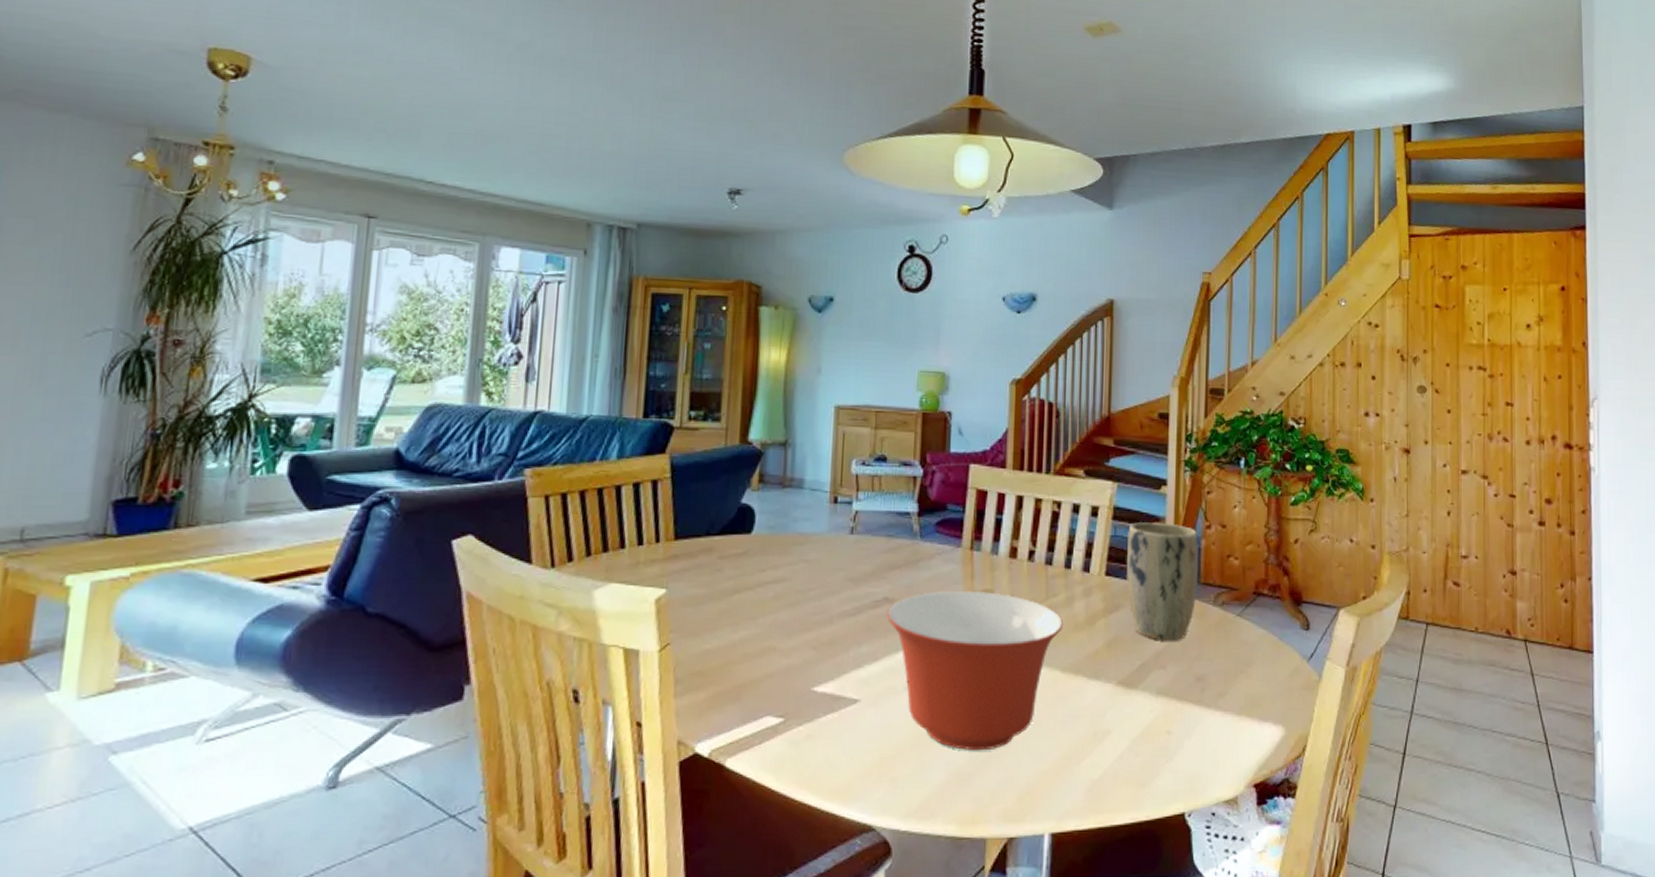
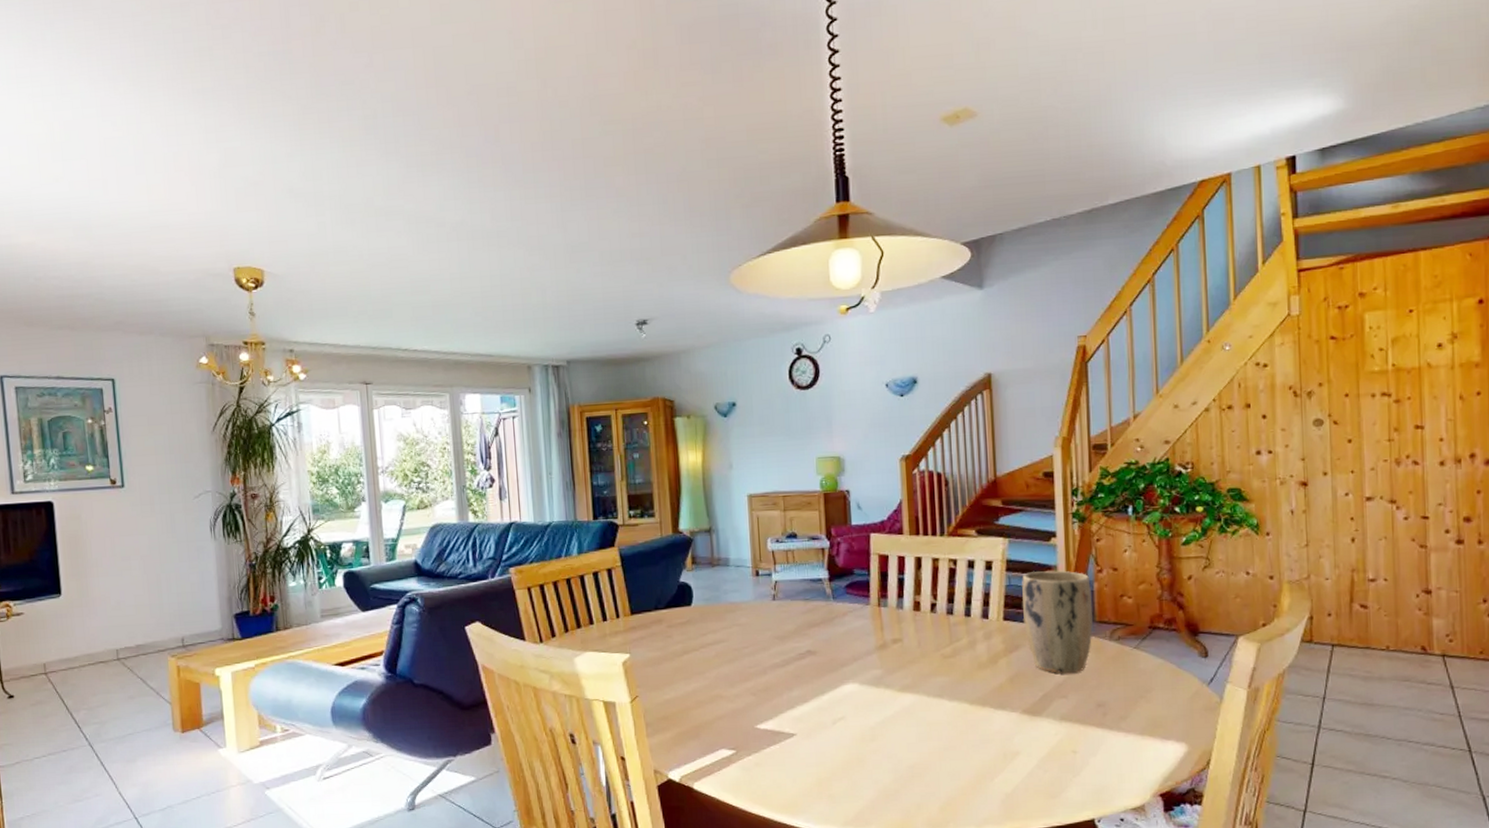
mixing bowl: present [887,590,1064,751] -> none [811,640,969,772]

